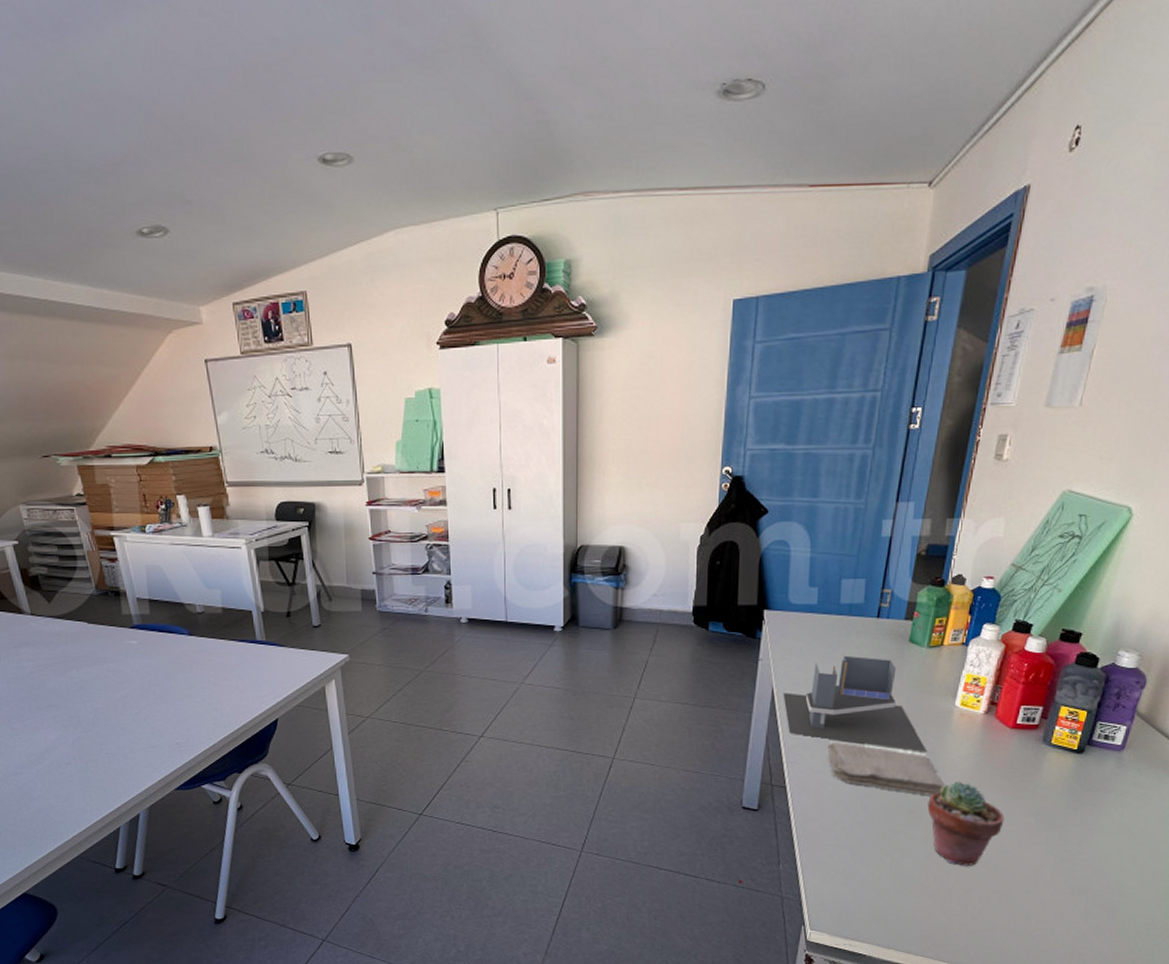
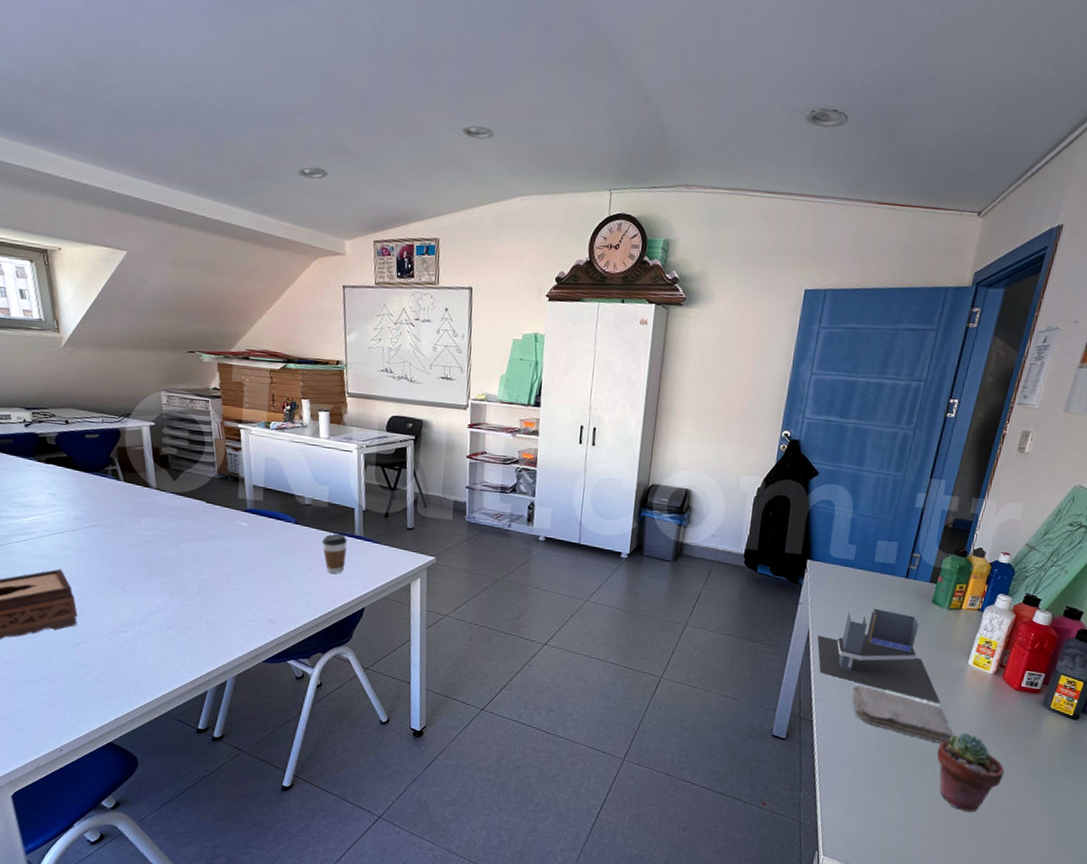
coffee cup: none [221,641,250,685] -> present [322,534,347,574]

